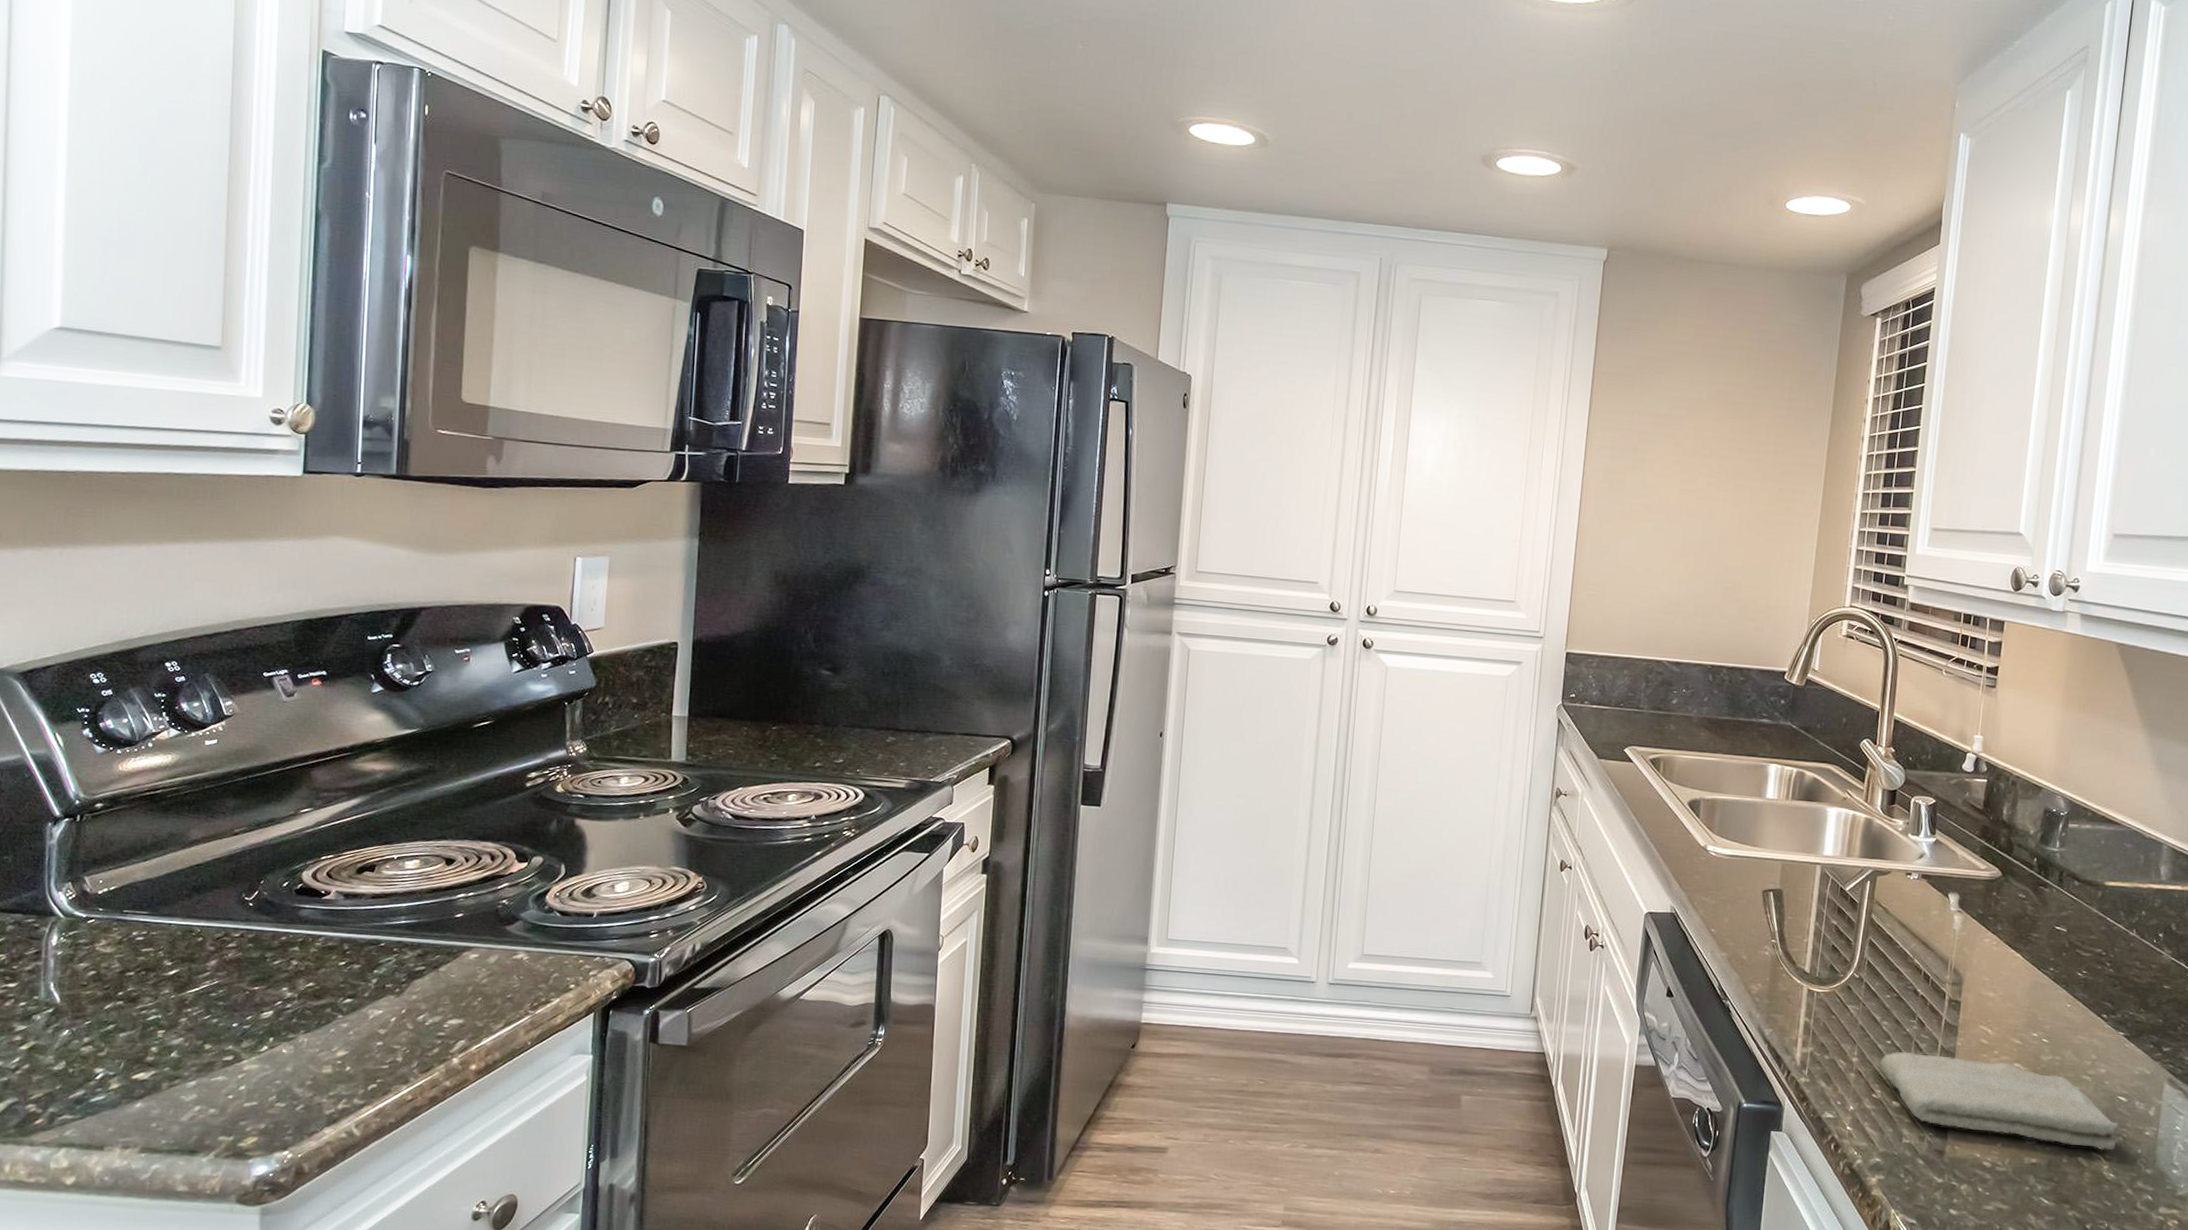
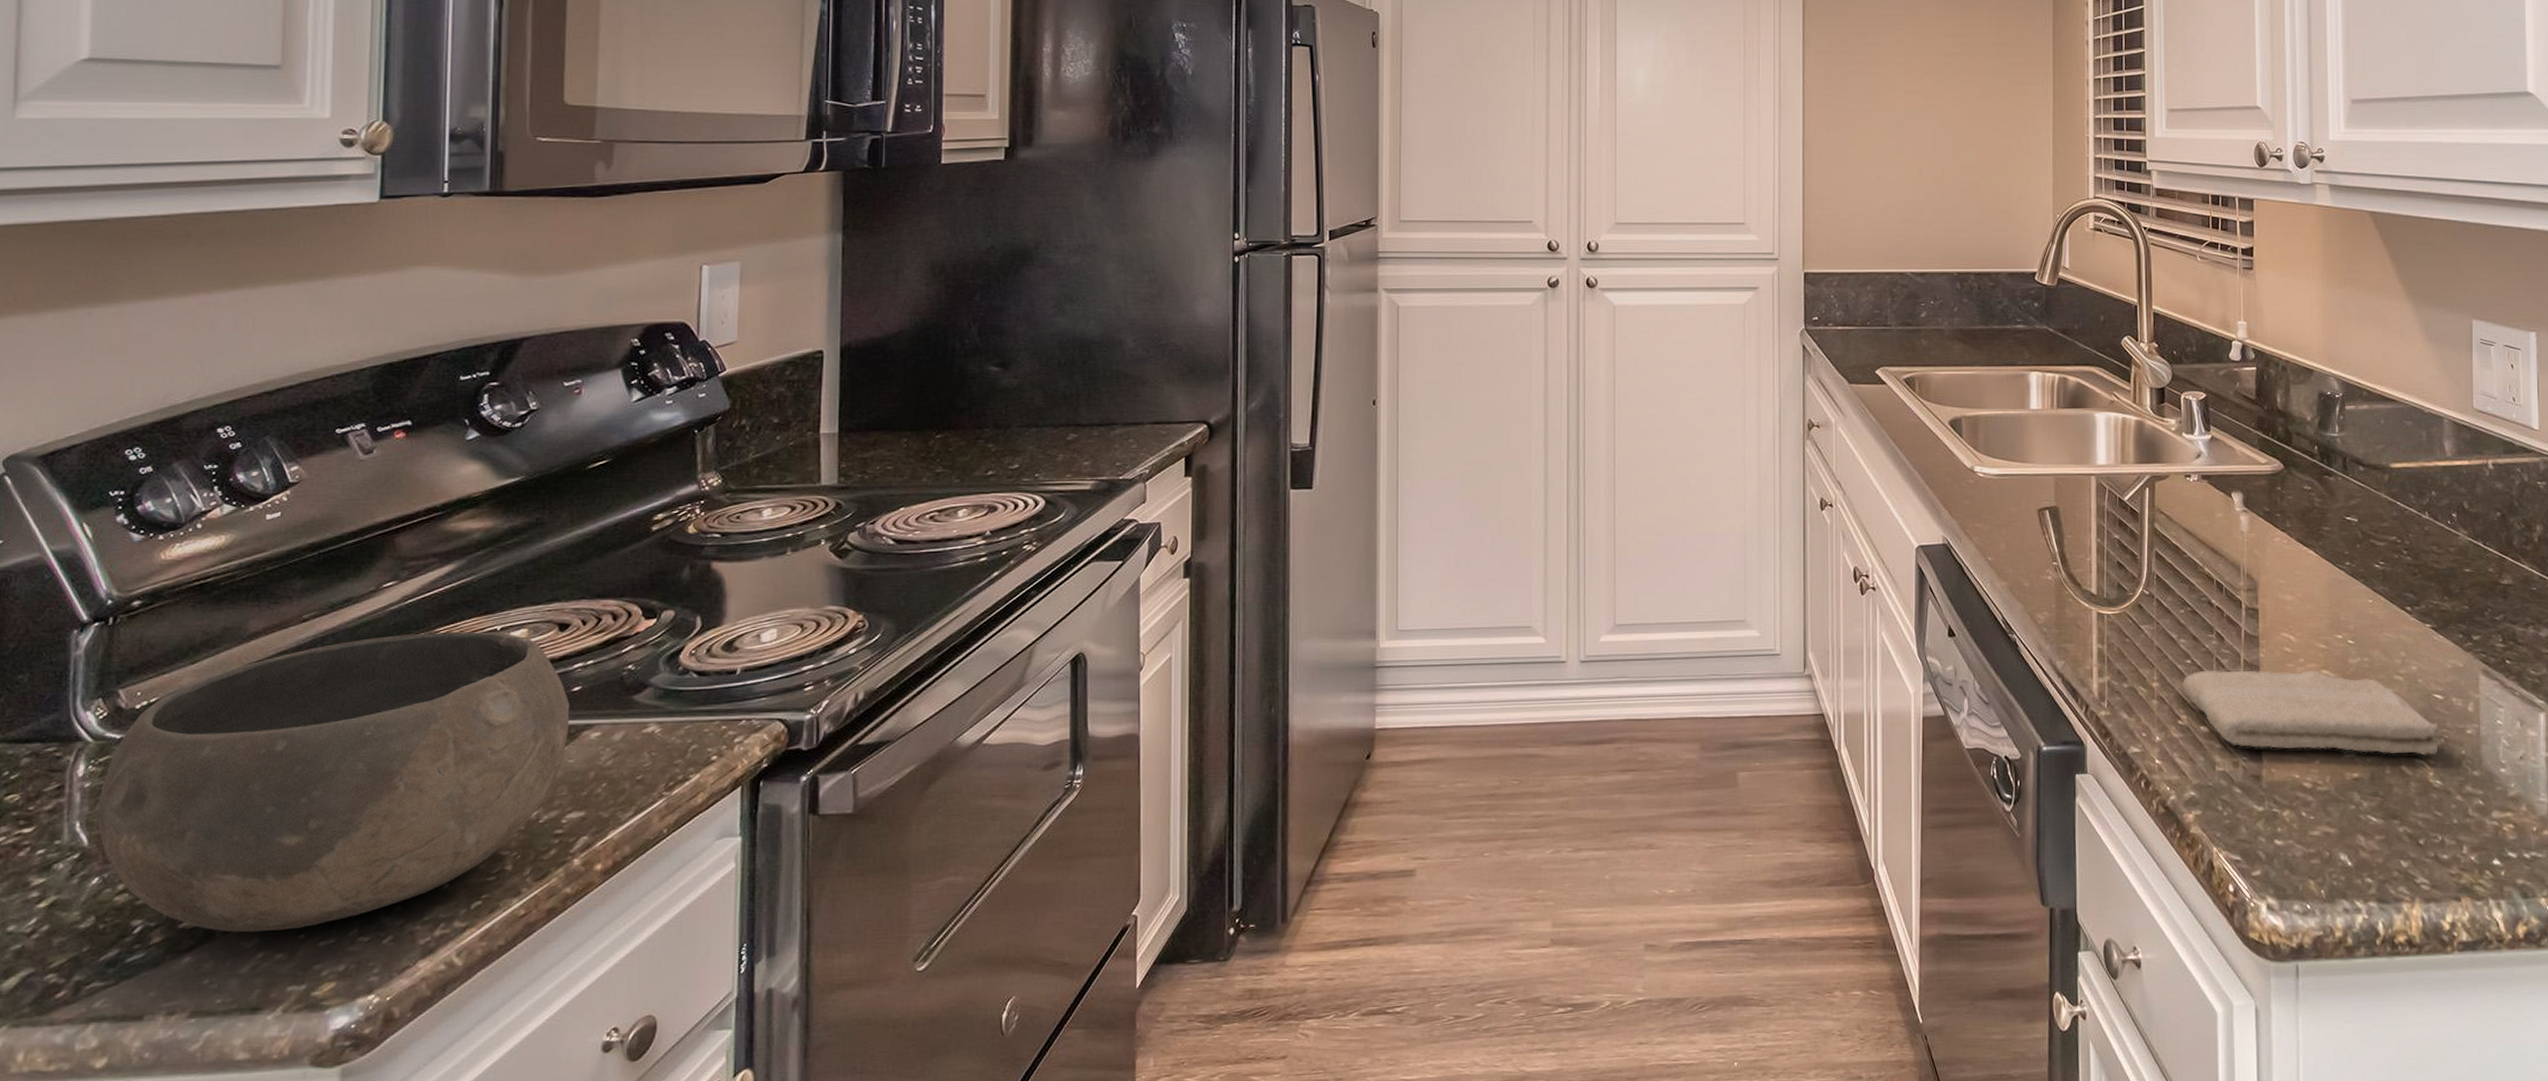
bowl: none [67,854,453,1091] -> present [97,631,570,933]

